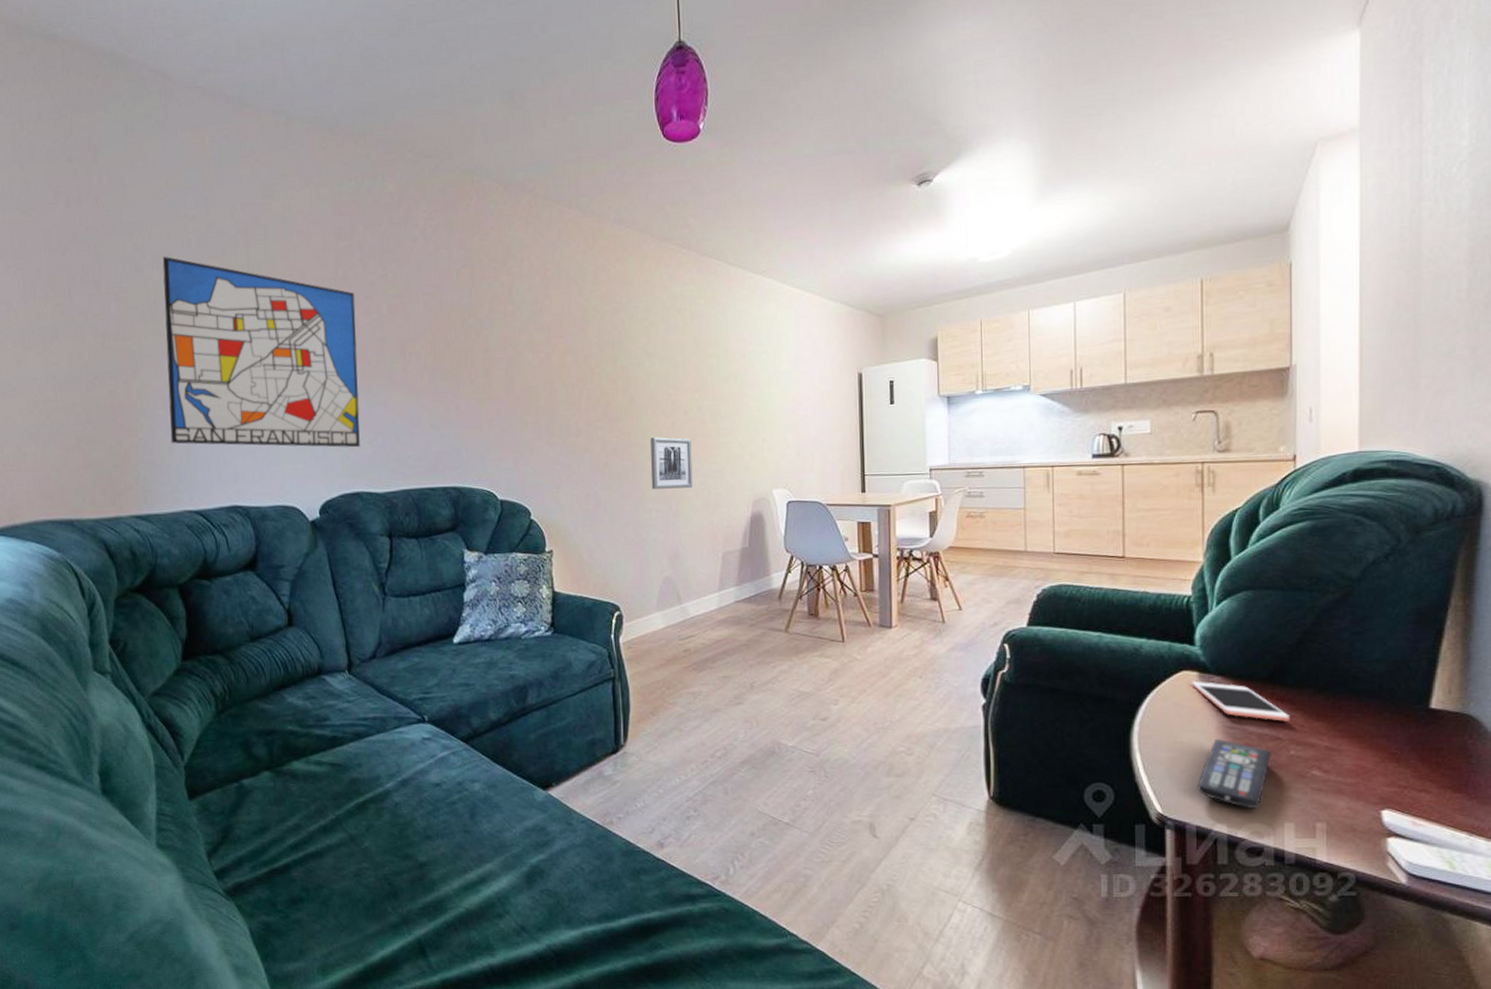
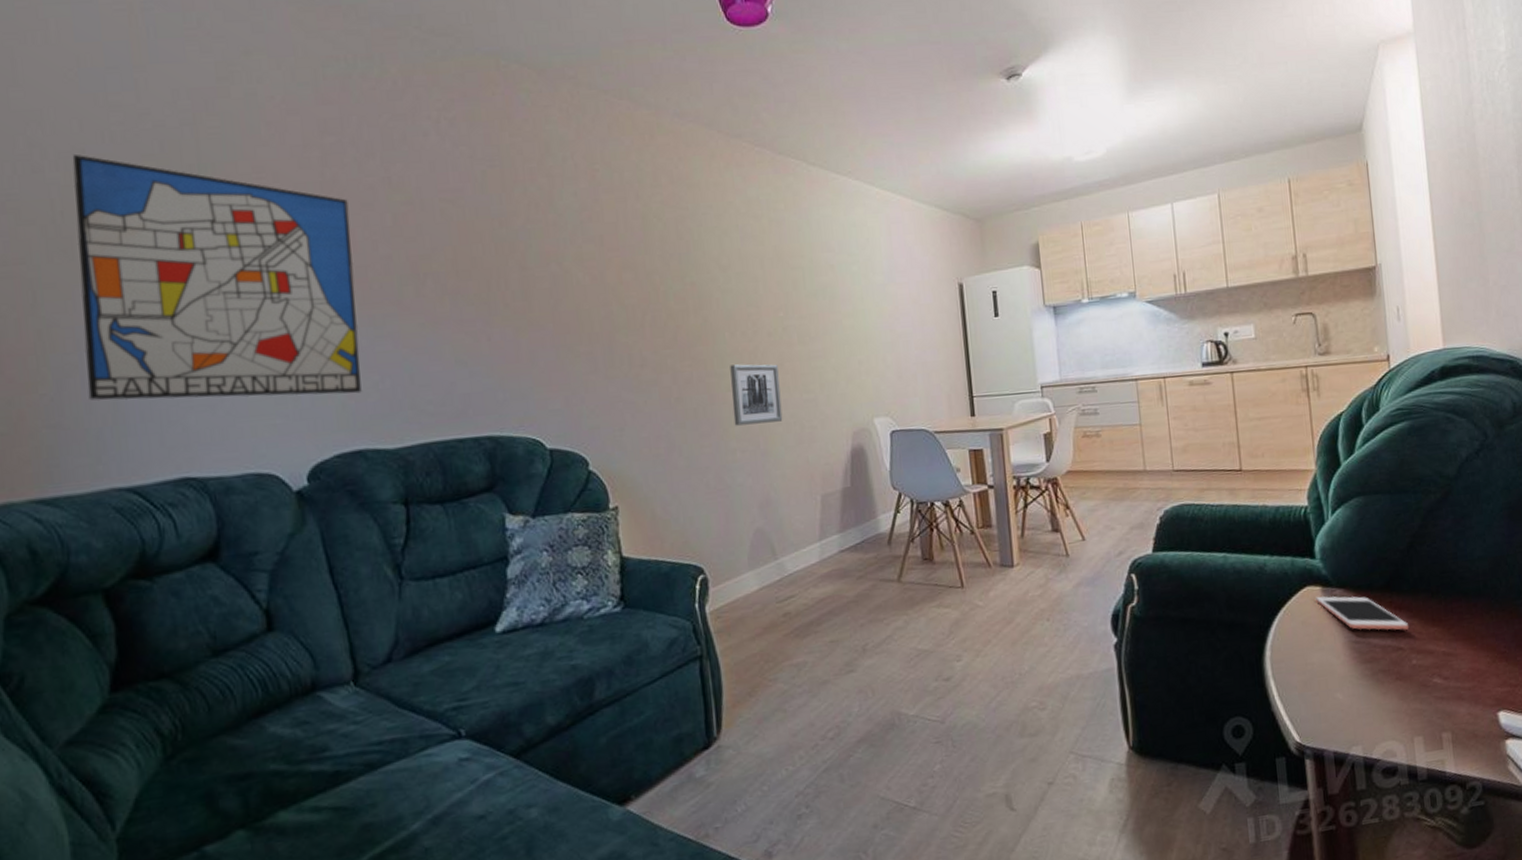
remote control: present [1197,738,1271,808] -> none [1330,654,1396,726]

